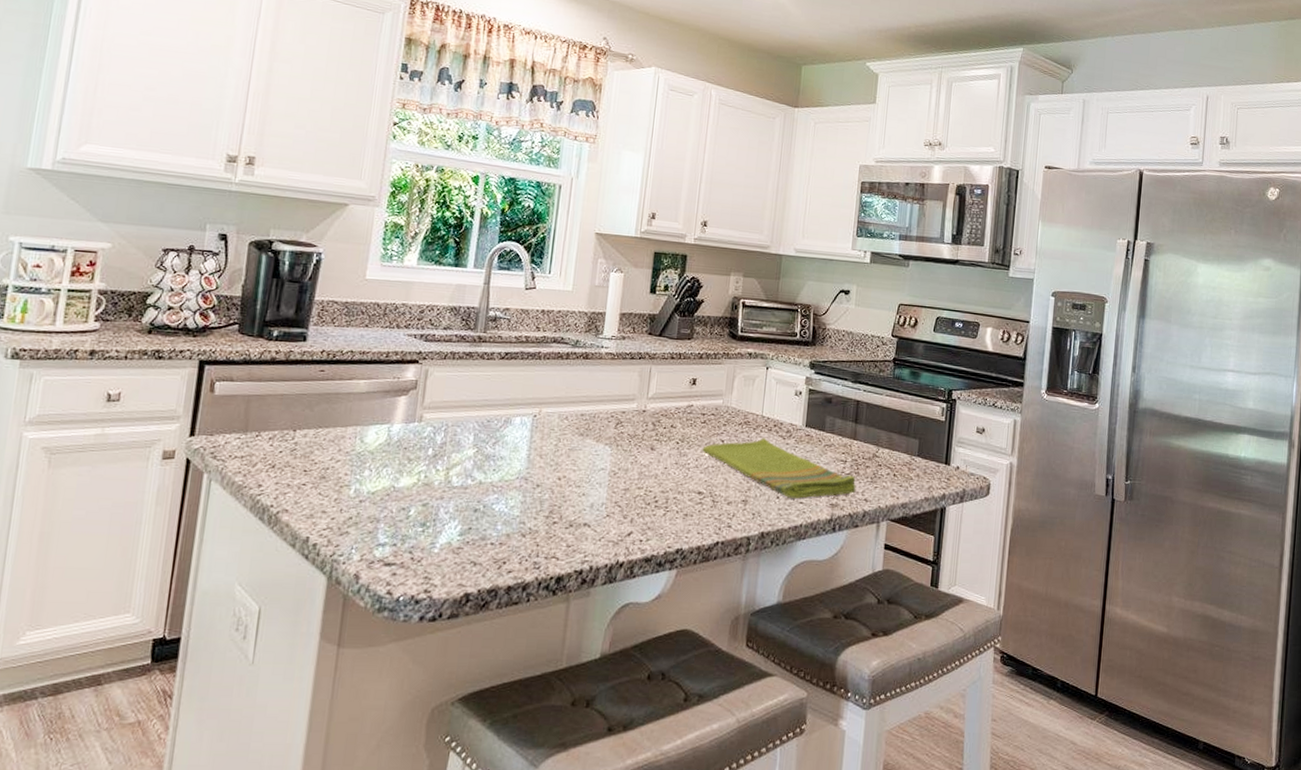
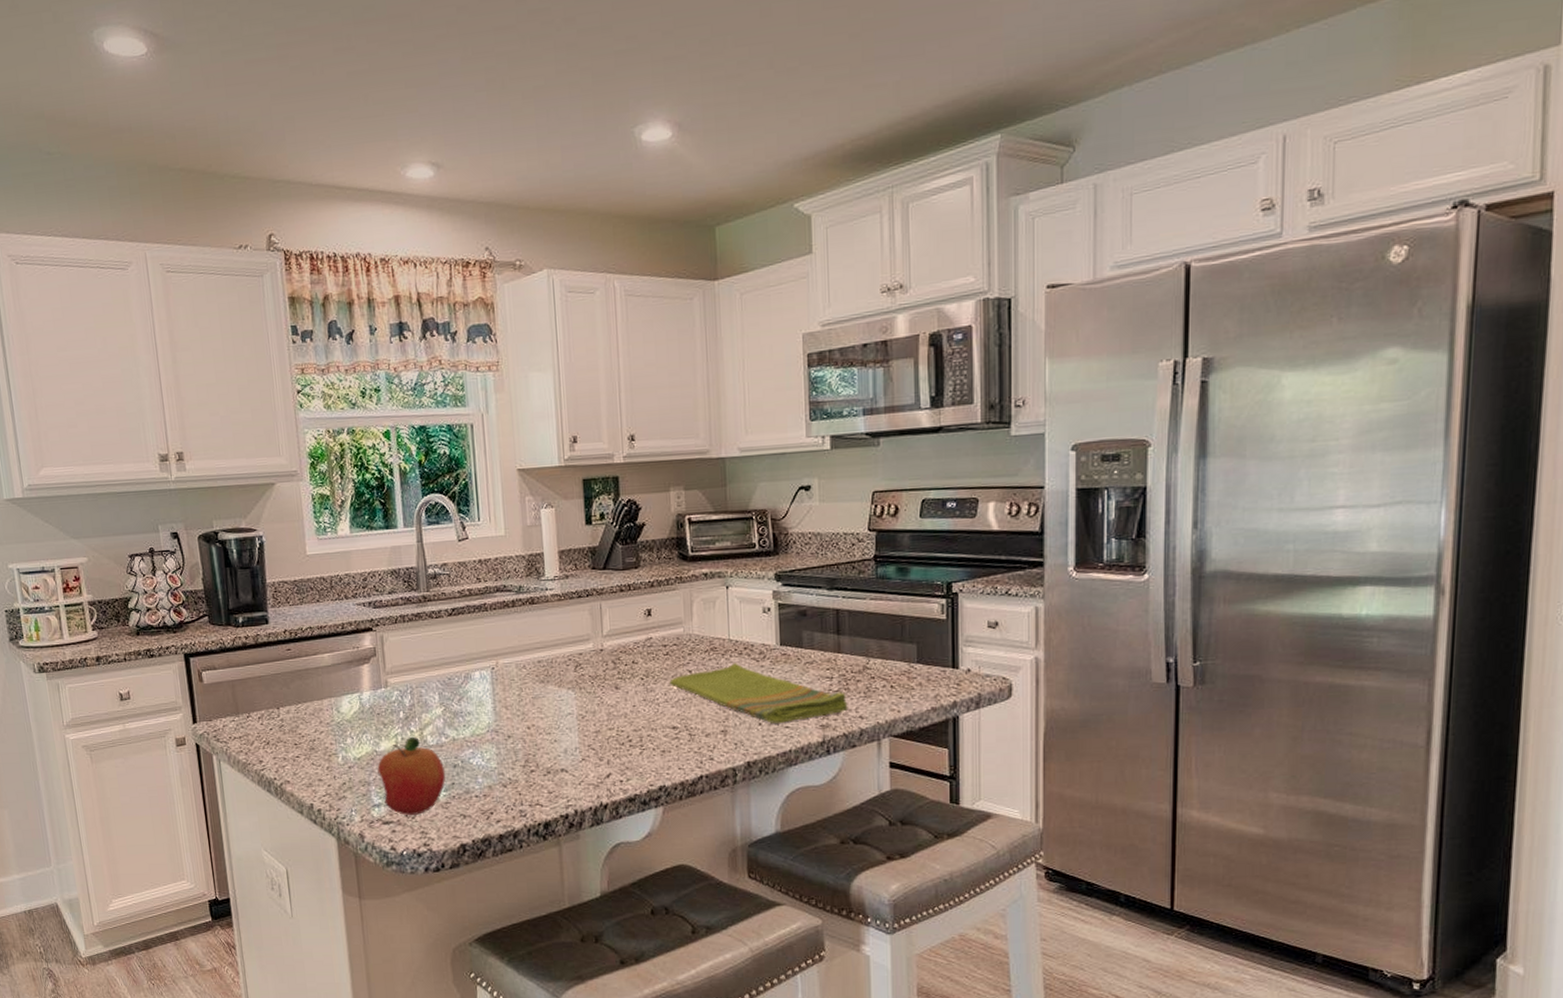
fruit: none [391,475,464,558] -> present [377,736,446,815]

